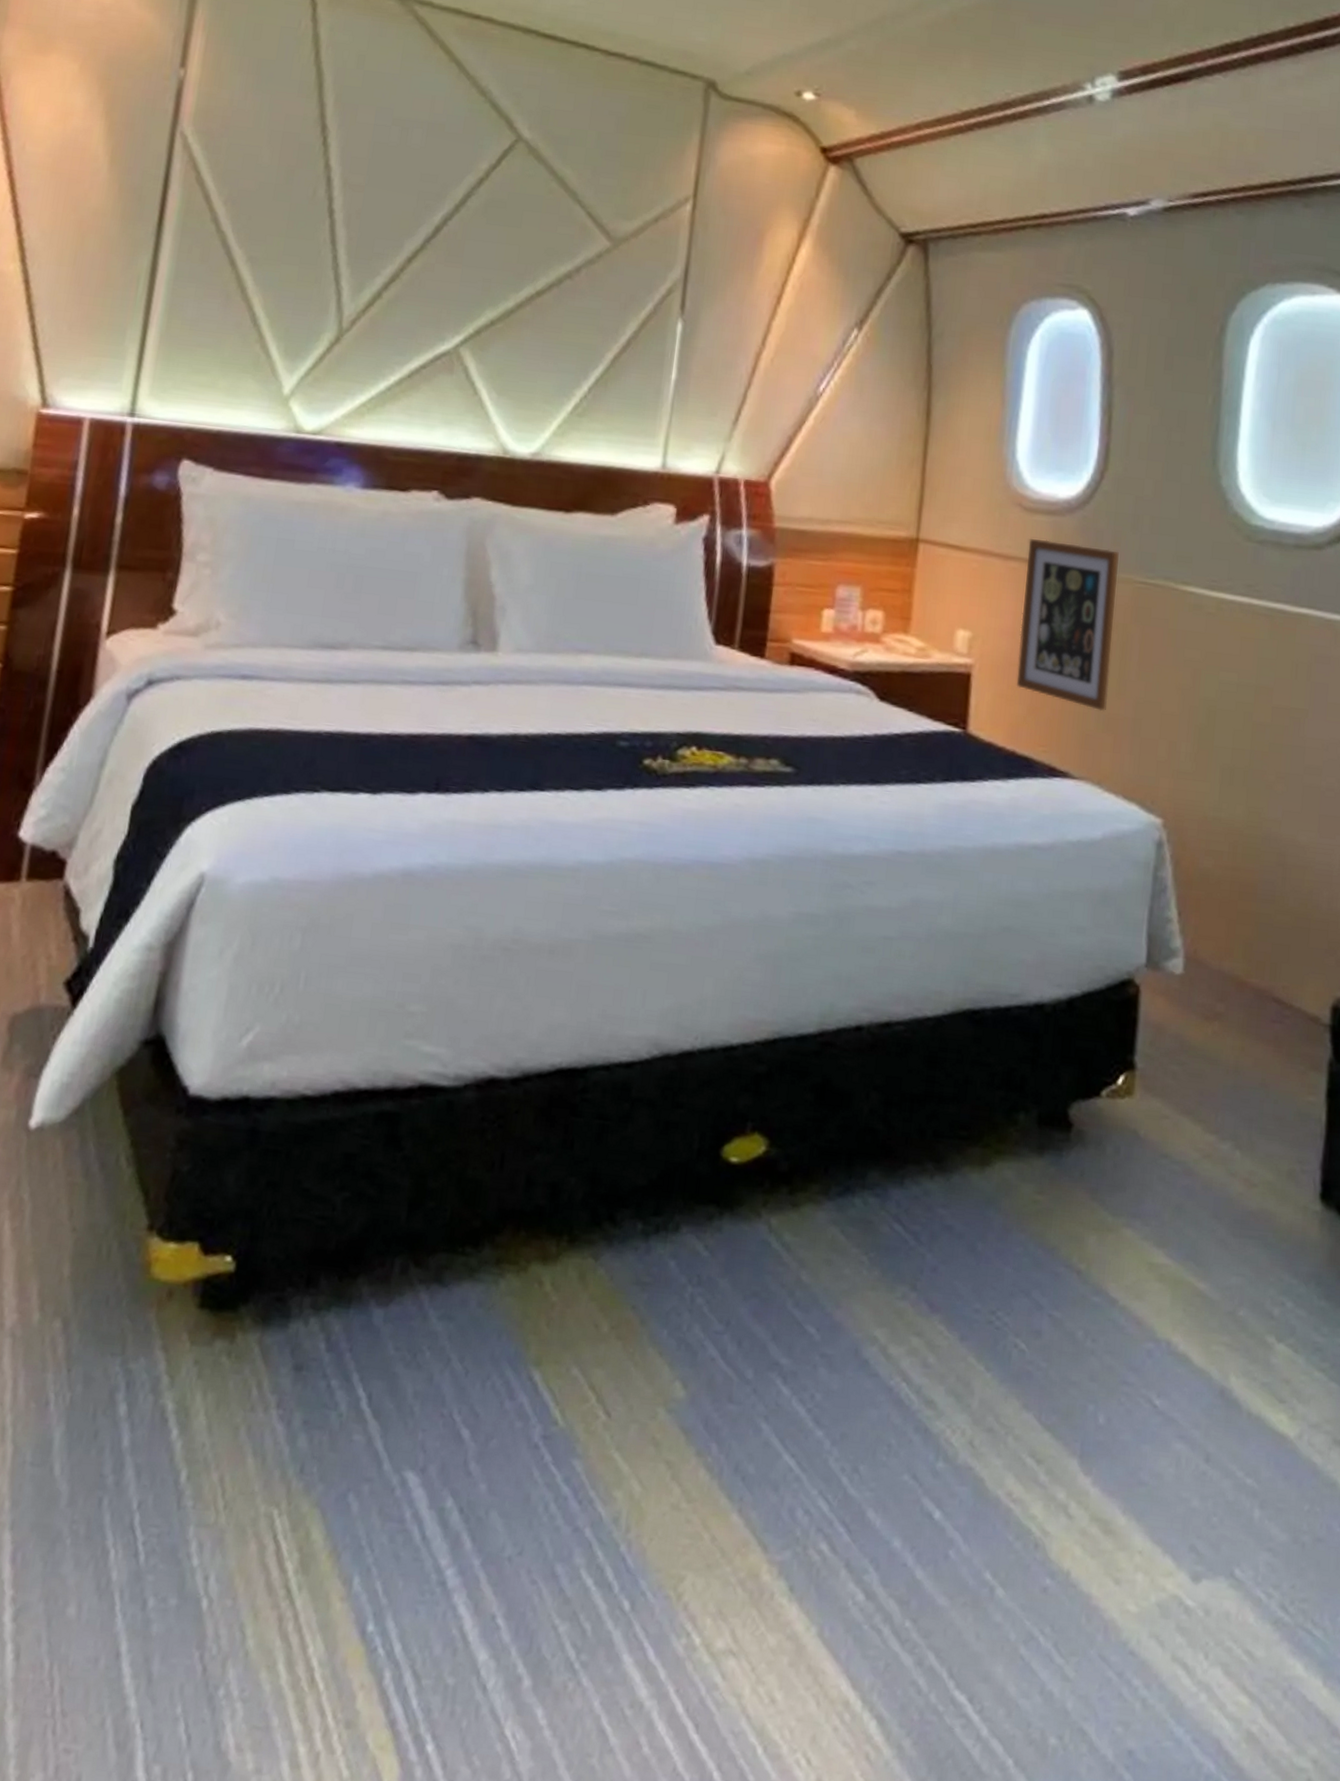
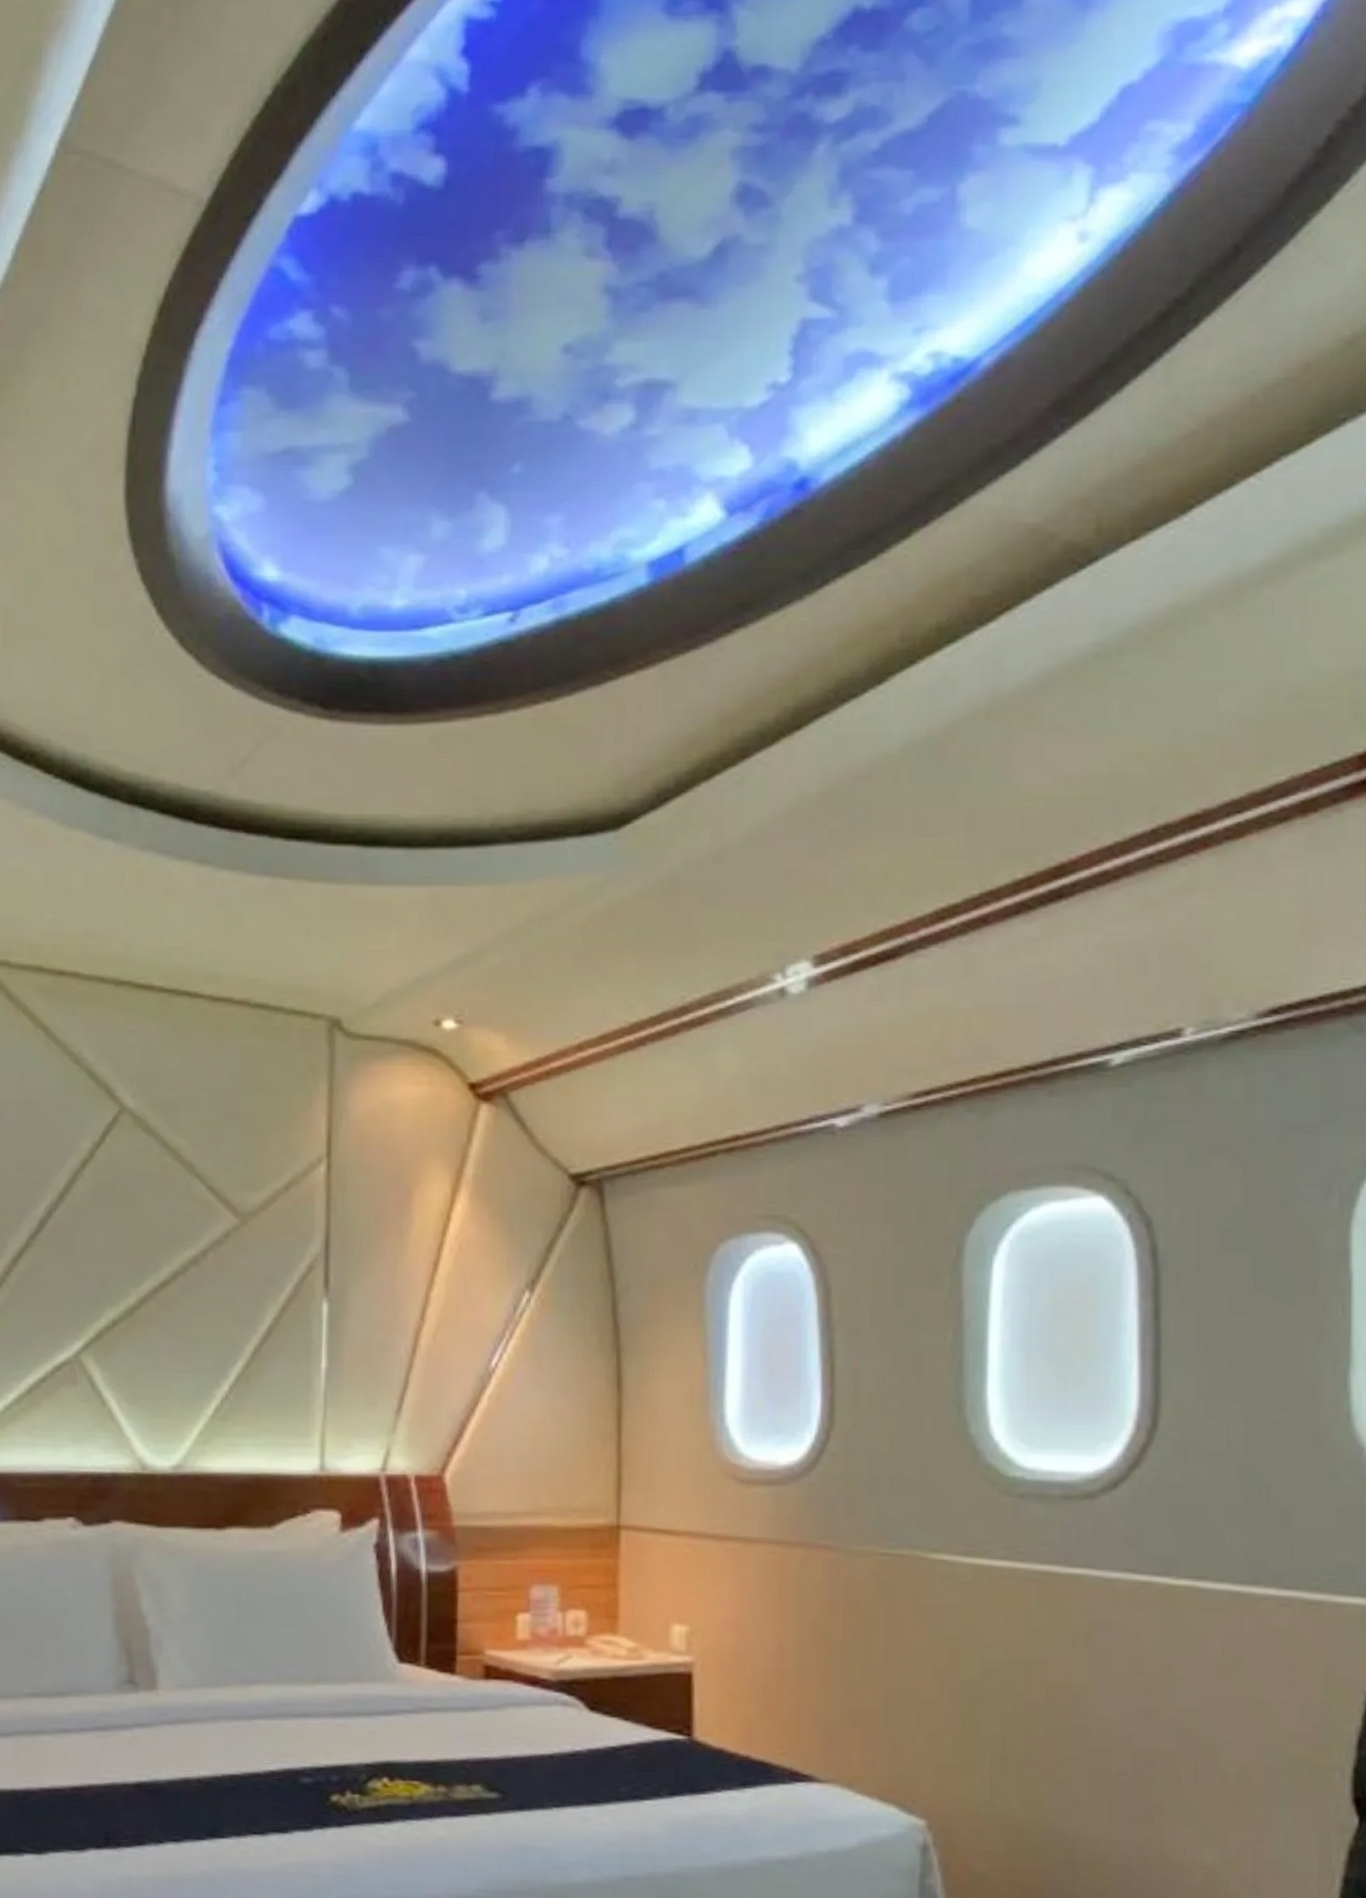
wall art: present [1016,538,1119,711] -> none [745,1514,854,1703]

